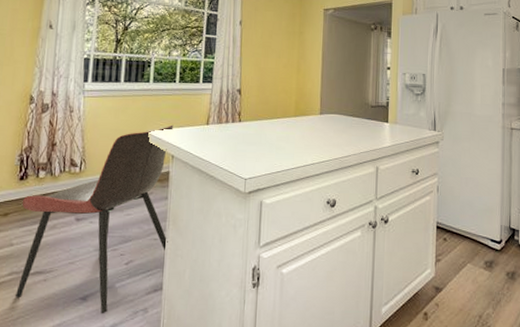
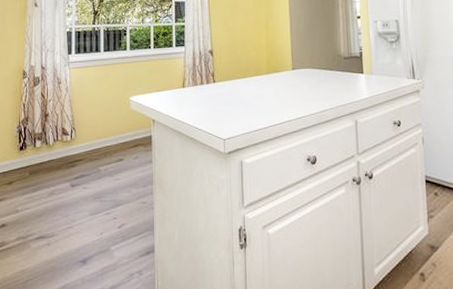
dining chair: present [14,125,174,314] -> none [23,89,156,277]

